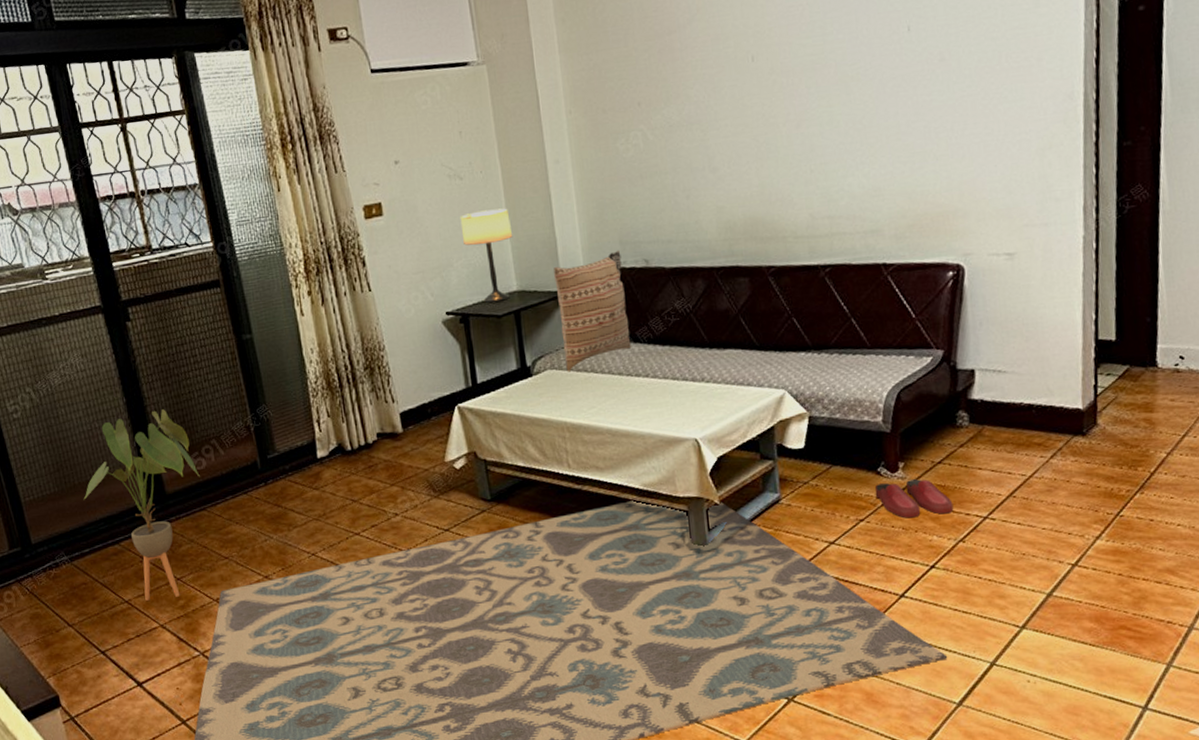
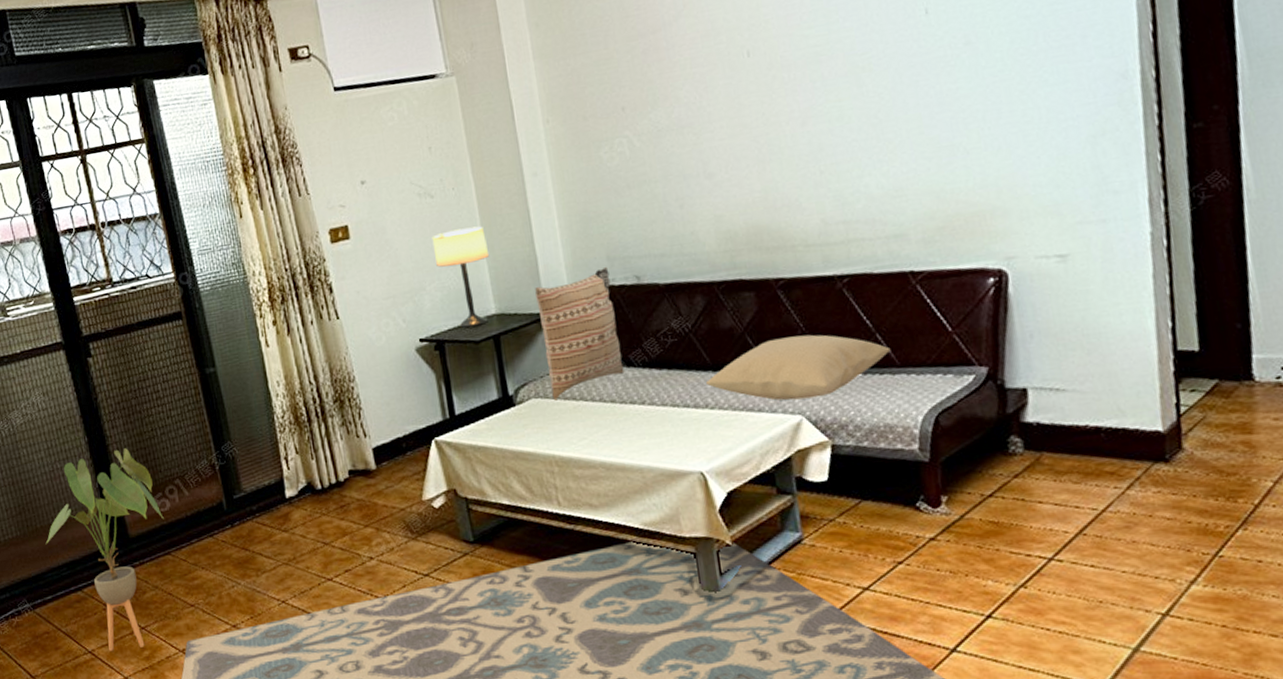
cushion: none [702,317,863,376] -> present [705,334,891,401]
slippers: present [874,479,954,518] -> none [914,515,1011,560]

